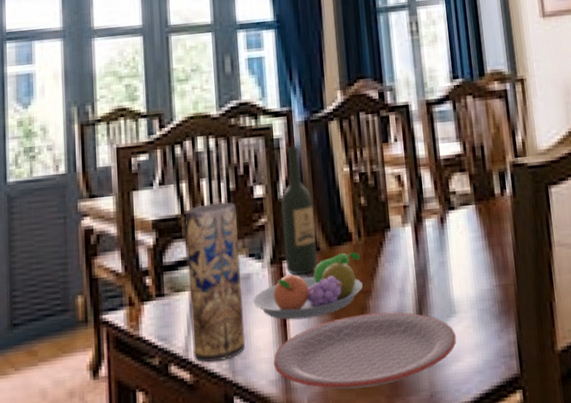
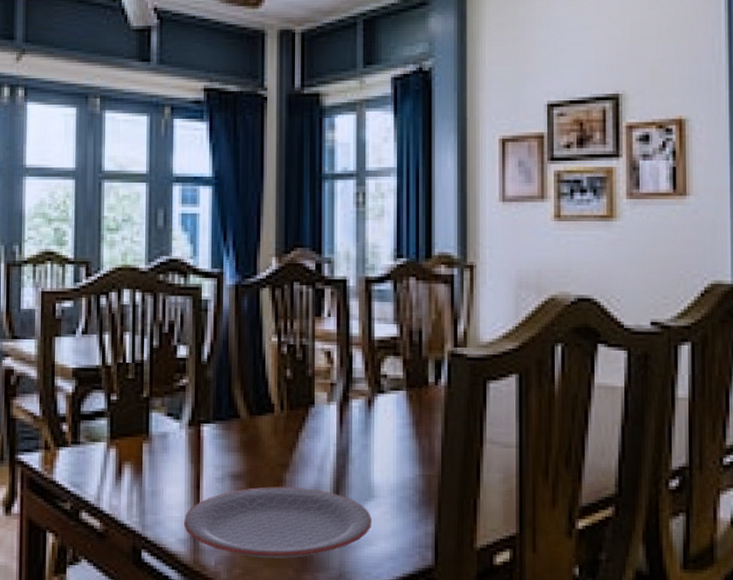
vase: present [185,202,245,363] -> none [105,358,158,514]
fruit bowl: present [252,251,363,320] -> none [167,423,281,484]
wine bottle: present [281,147,317,275] -> none [203,310,238,440]

